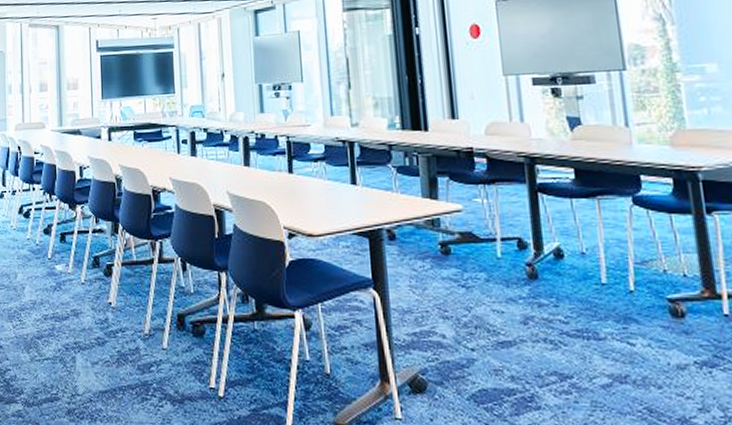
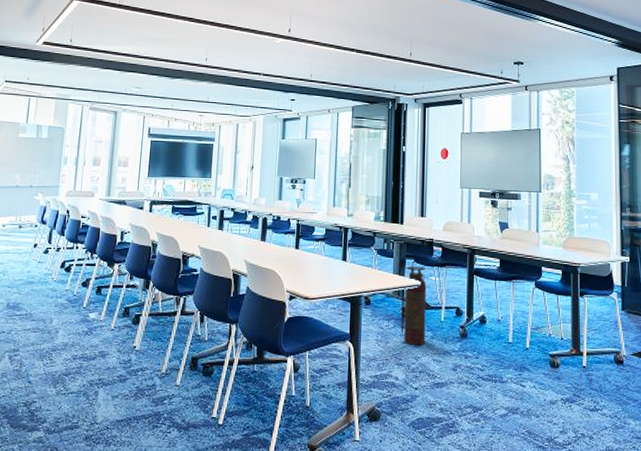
fire extinguisher: none [437,185,478,291] -> present [401,266,427,345]

